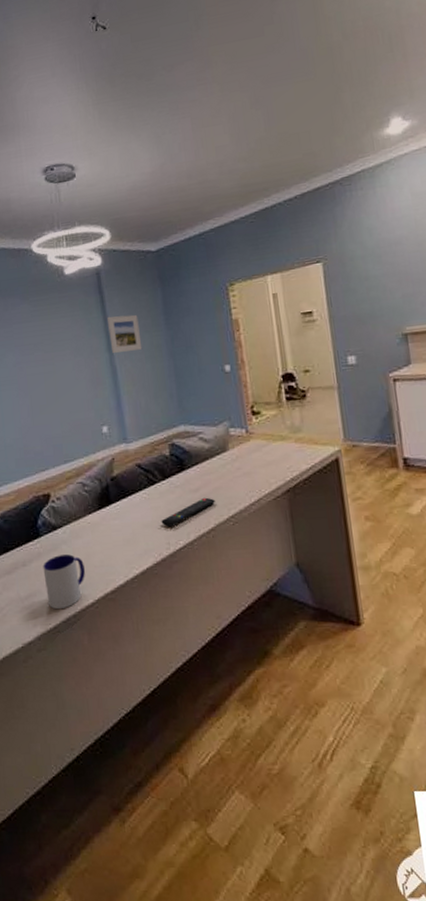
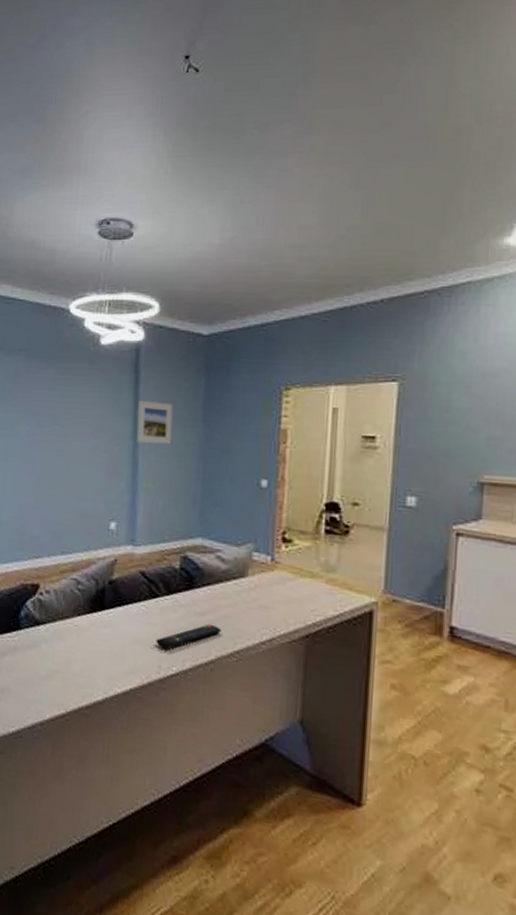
mug: present [43,554,85,610] -> none [15,653,62,714]

